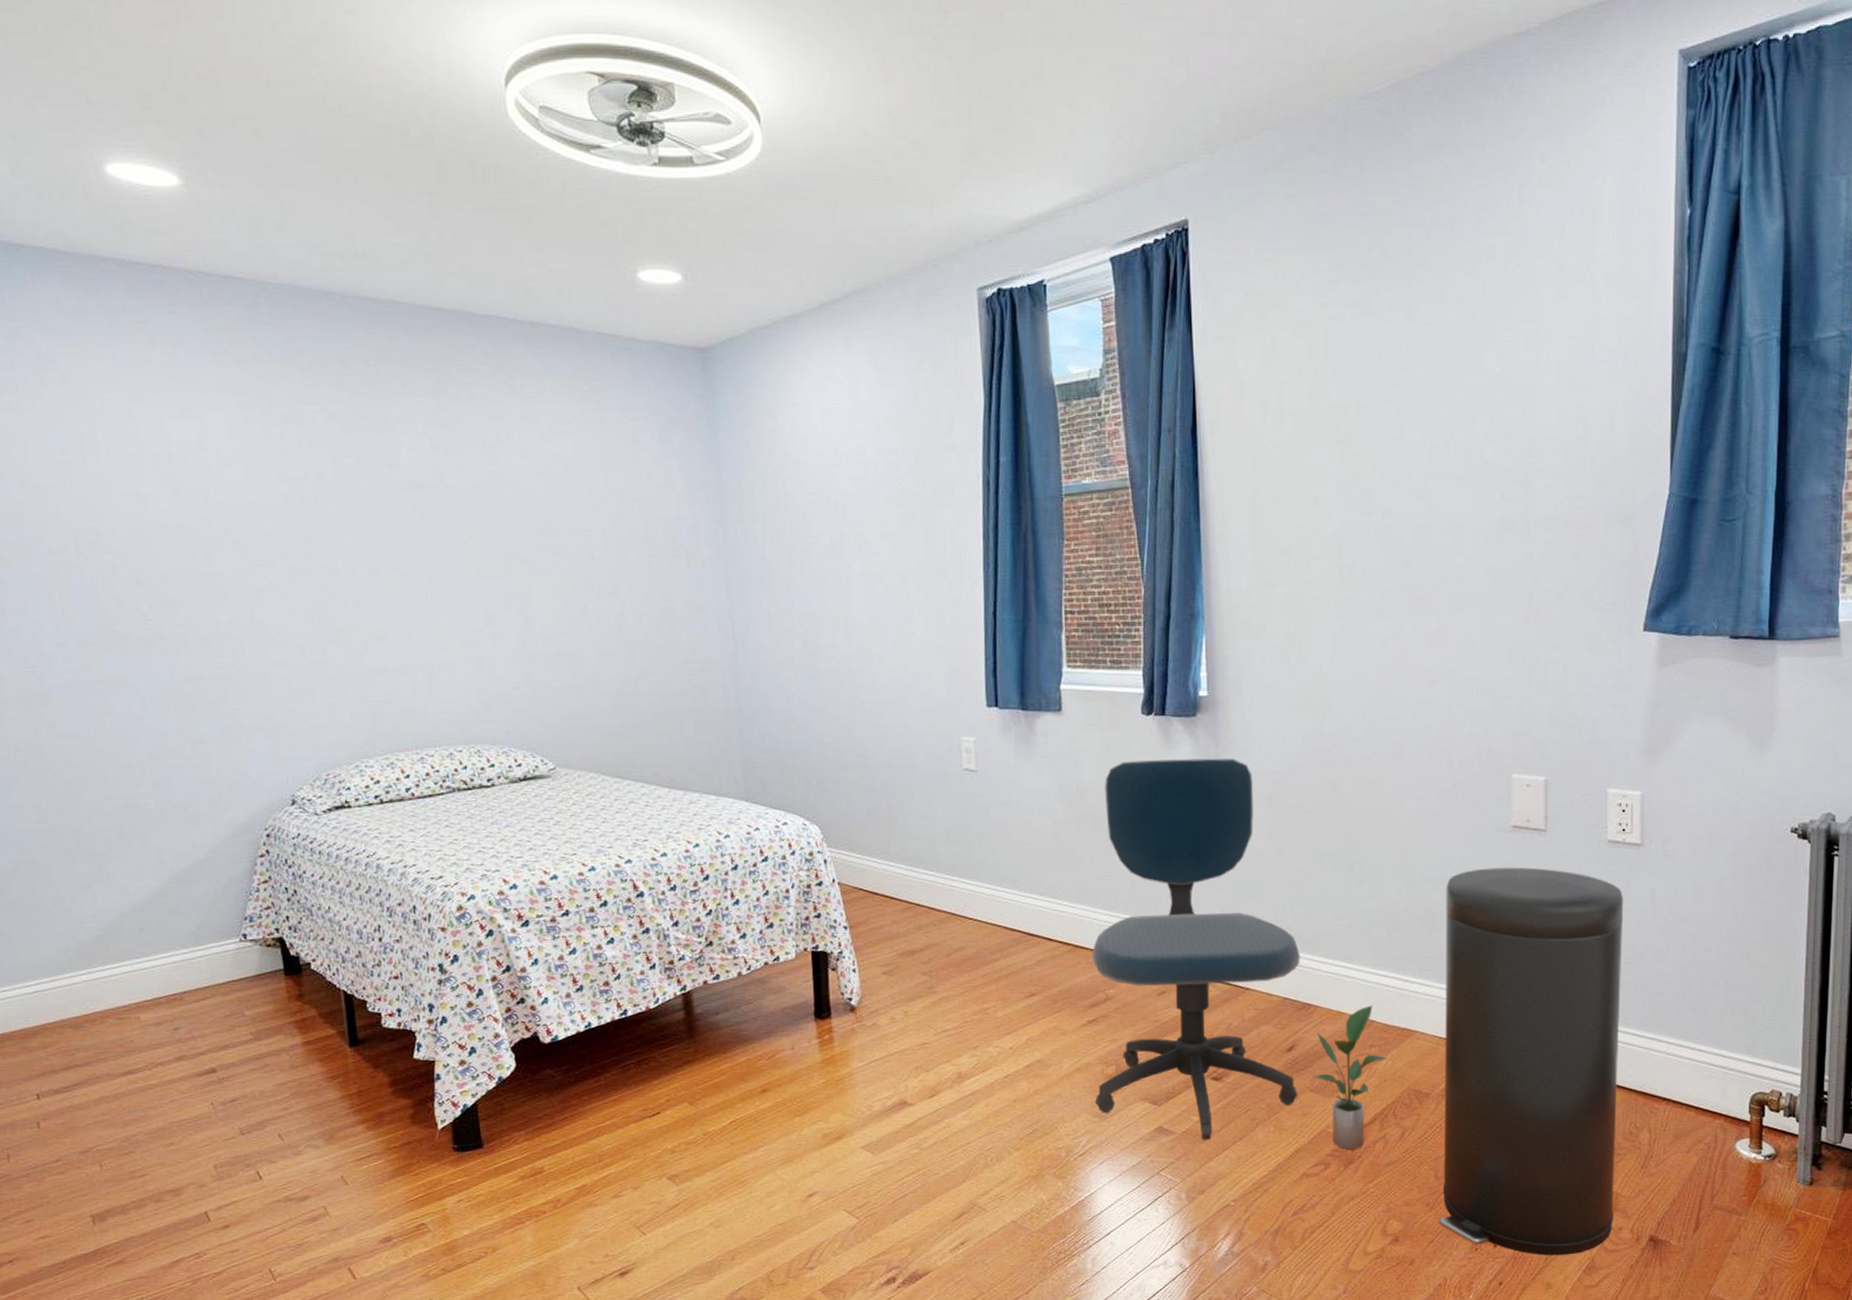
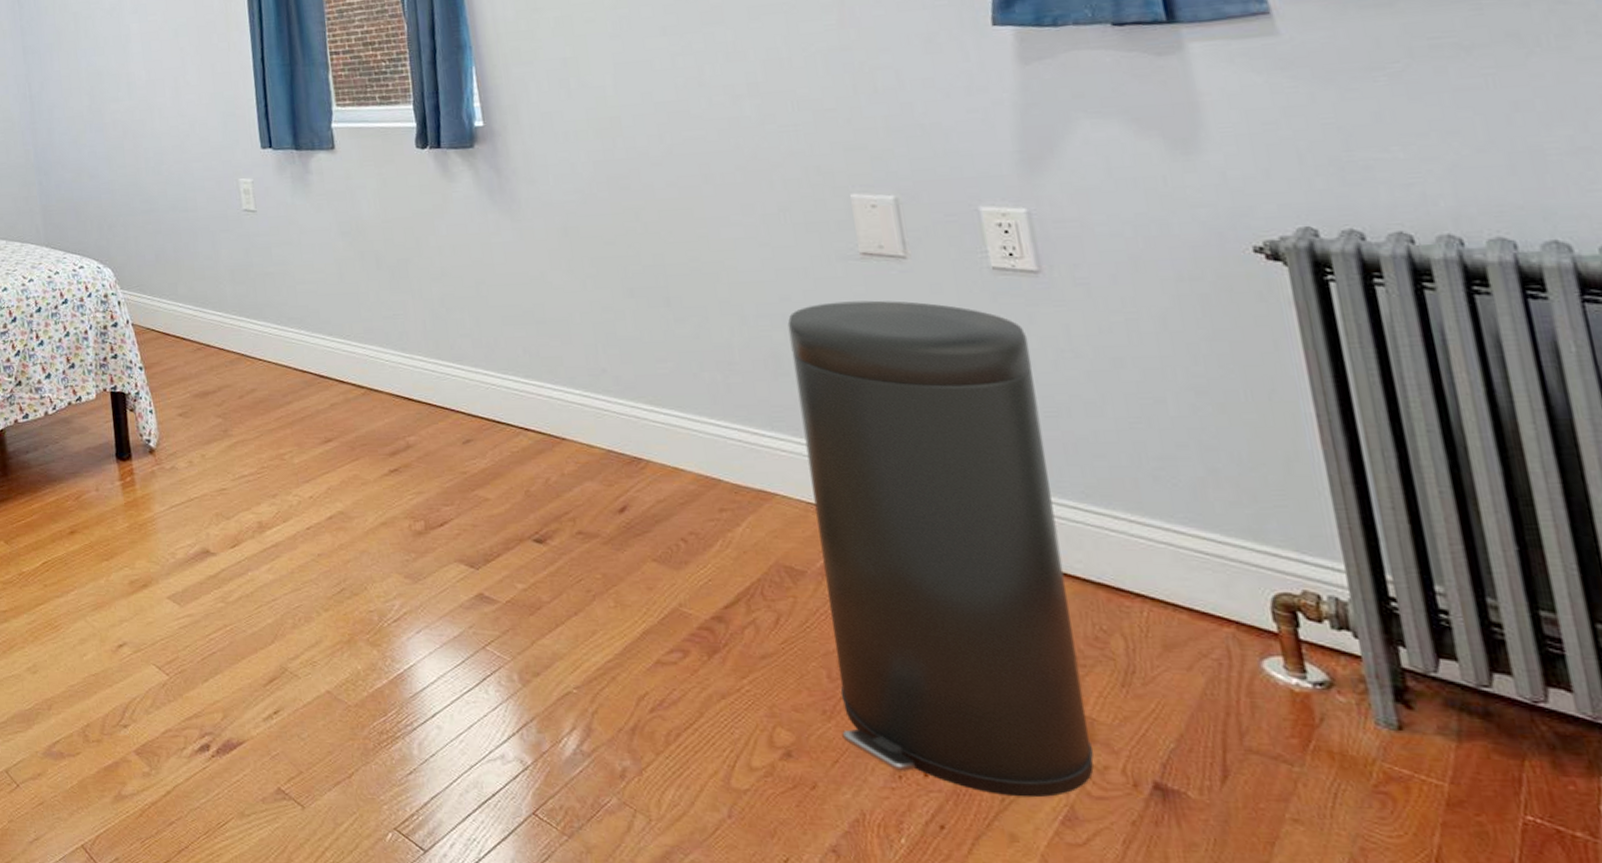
office chair: present [1092,758,1300,1140] -> none [384,189,639,612]
potted plant: present [1313,1005,1387,1150] -> none [652,461,744,635]

